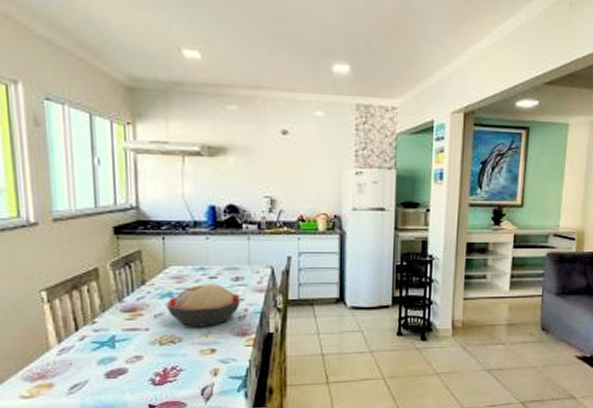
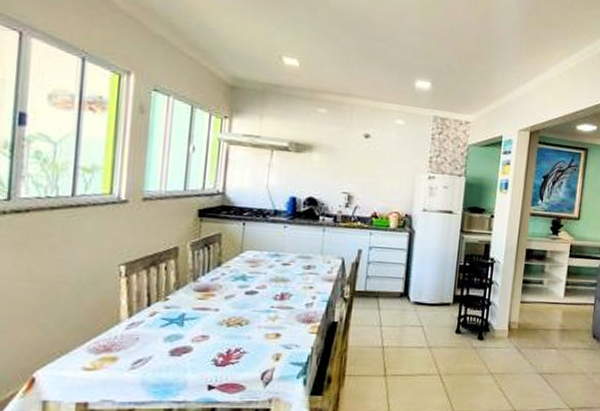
decorative bowl: present [165,283,240,327] -> none [237,269,310,312]

